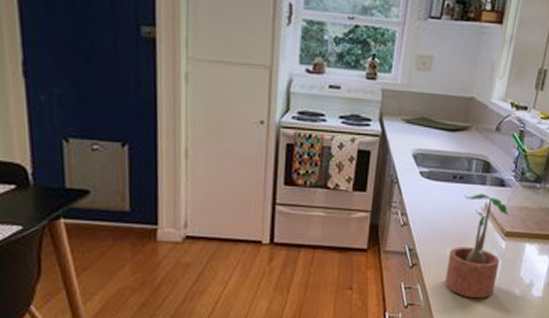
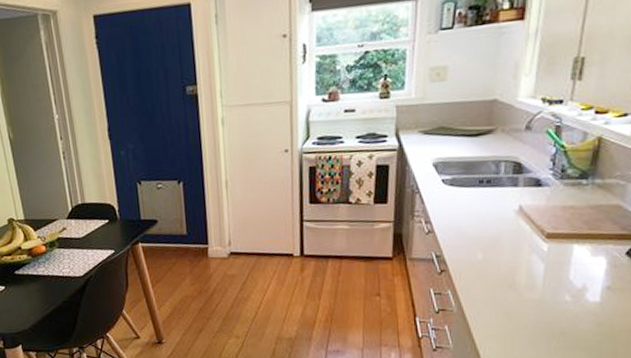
potted plant: present [444,193,510,299] -> none [478,195,551,304]

